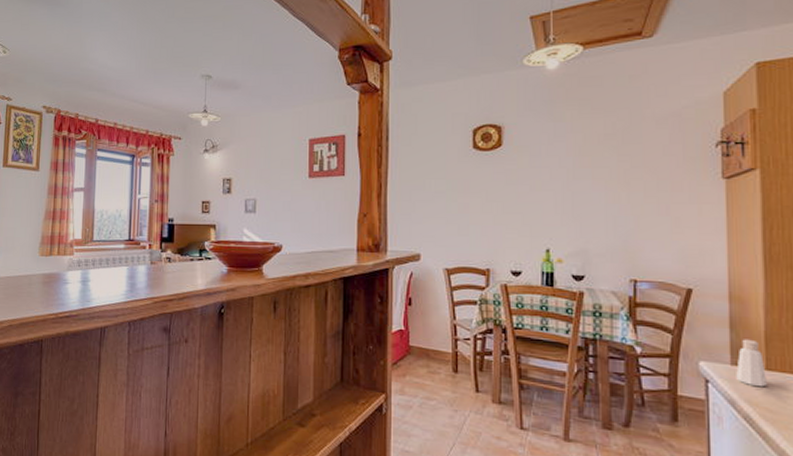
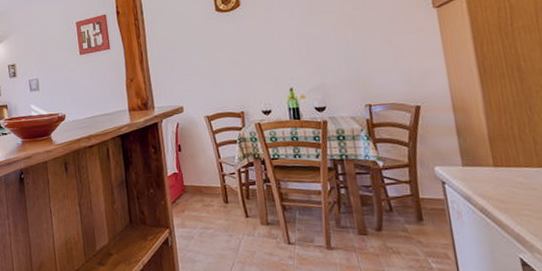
pepper shaker: present [736,339,767,388] -> none [467,142,496,183]

